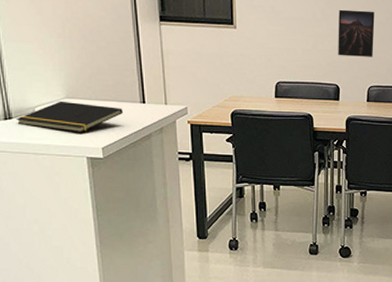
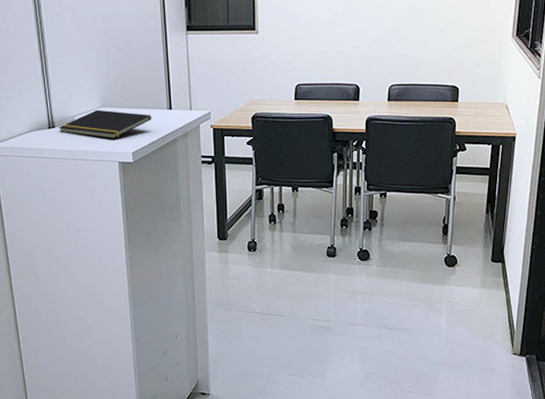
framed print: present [338,9,375,57] -> none [358,8,397,56]

